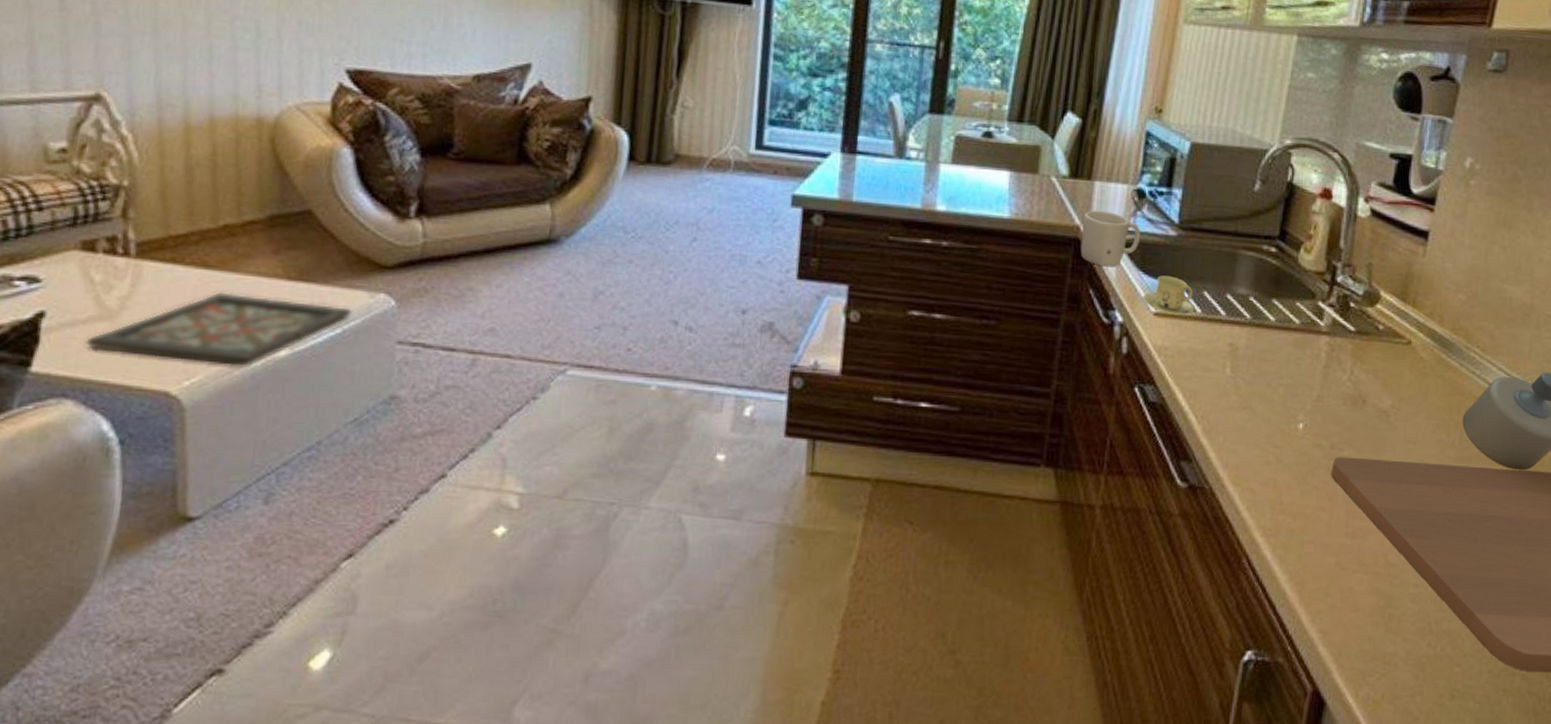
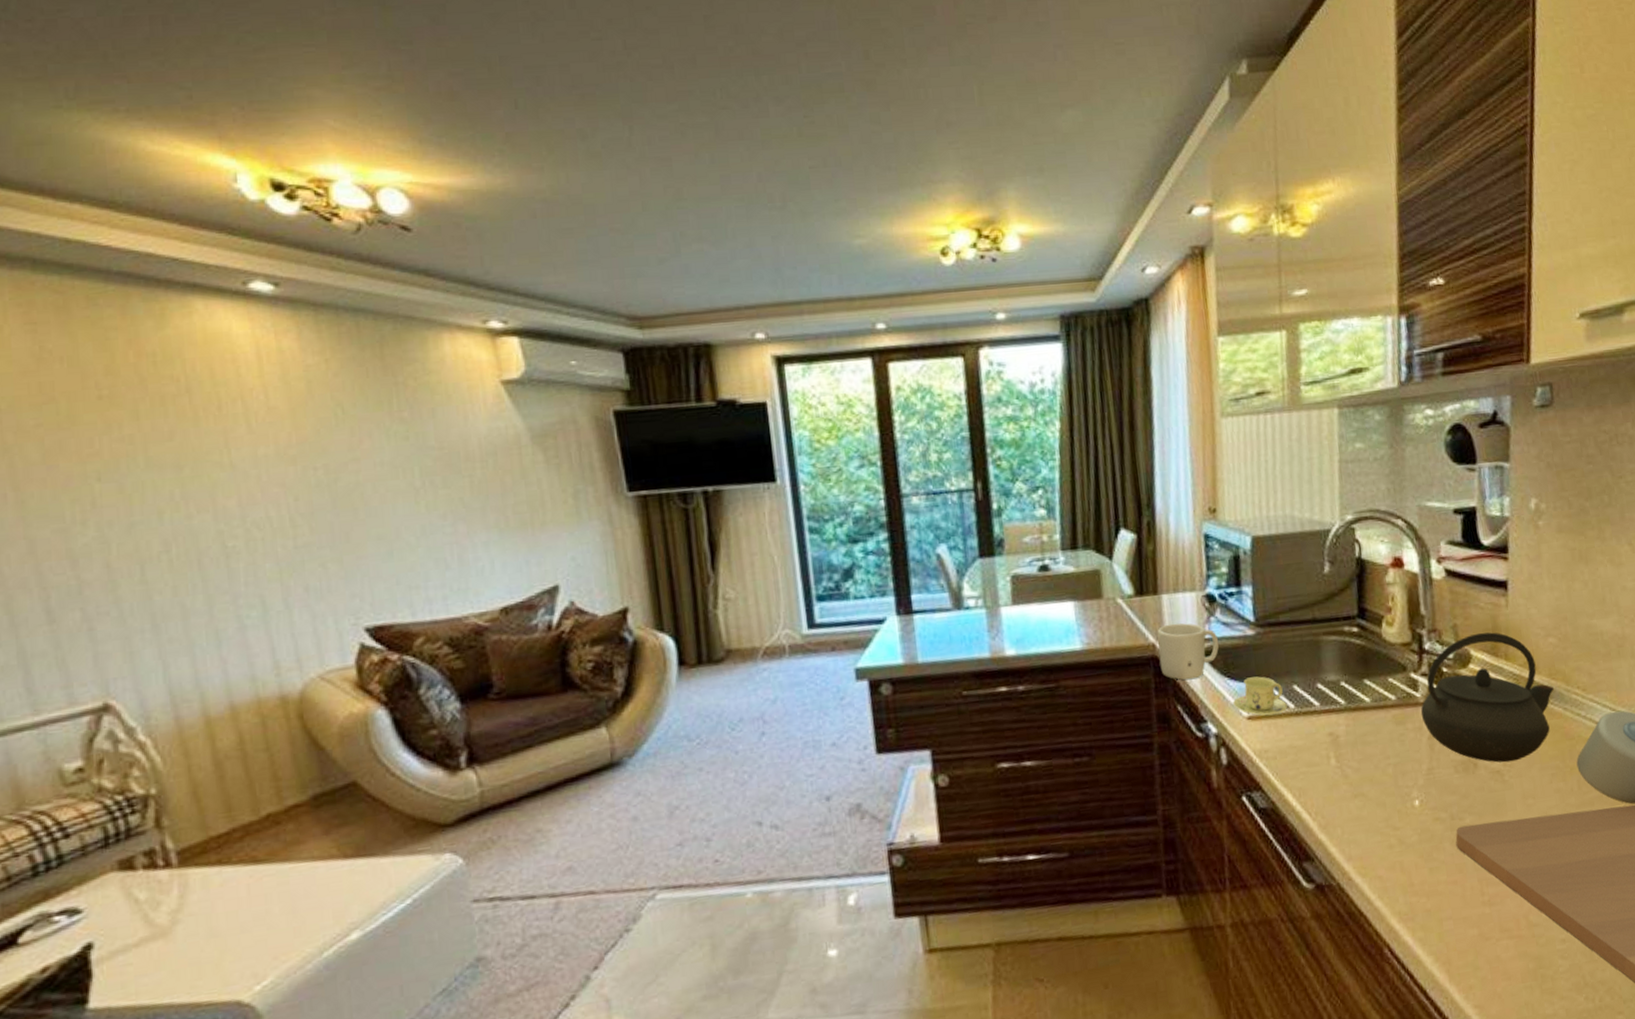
decorative tray: present [85,291,352,366] -> none [142,875,419,973]
kettle: none [1321,276,1454,405] -> present [1420,632,1554,763]

